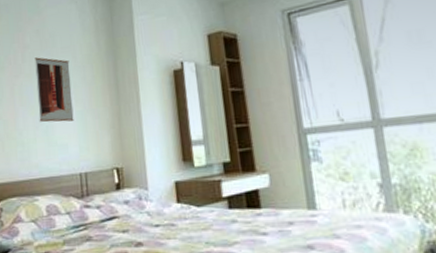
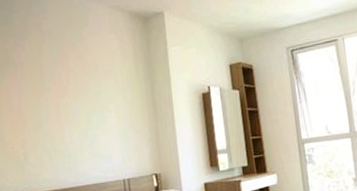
wall art: present [35,57,74,123] -> none [78,80,117,137]

